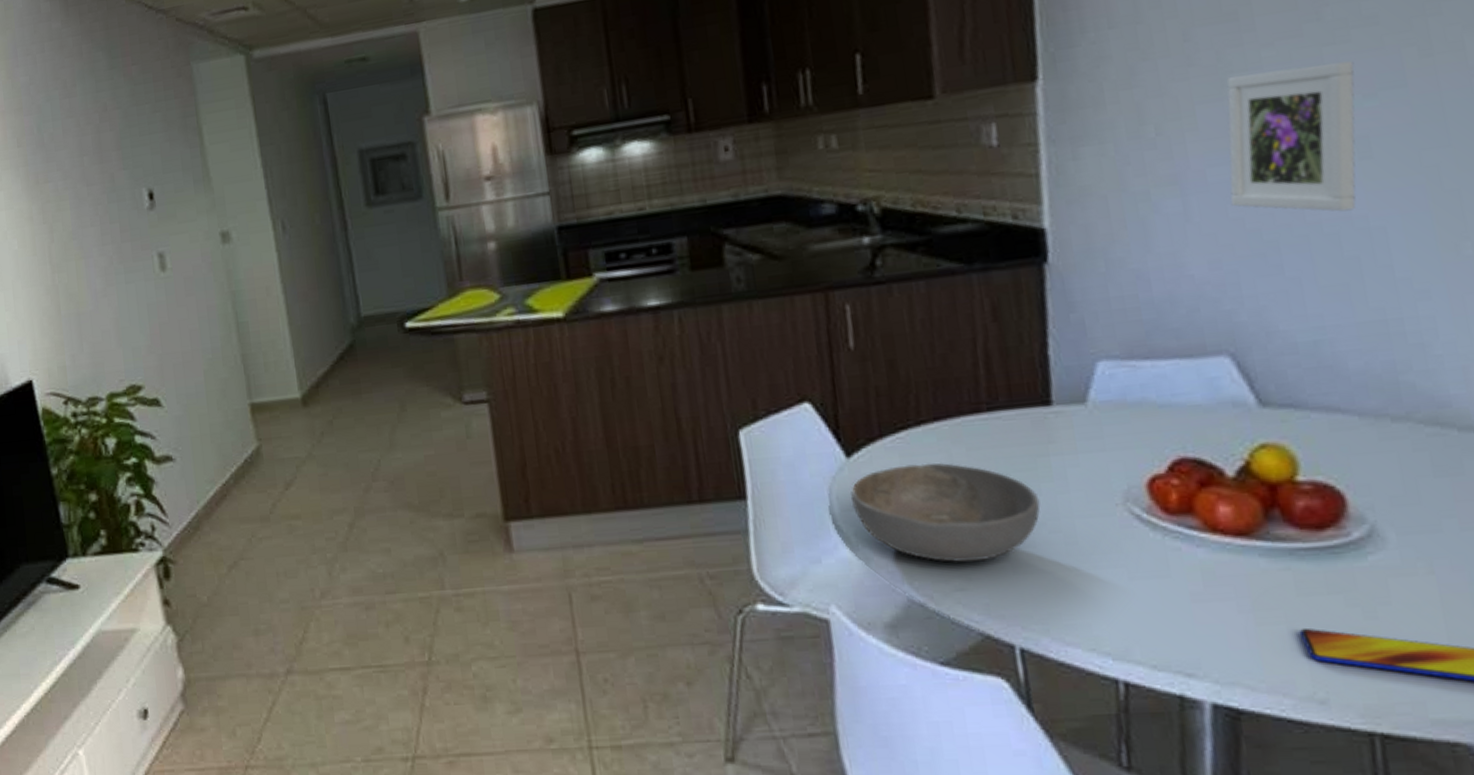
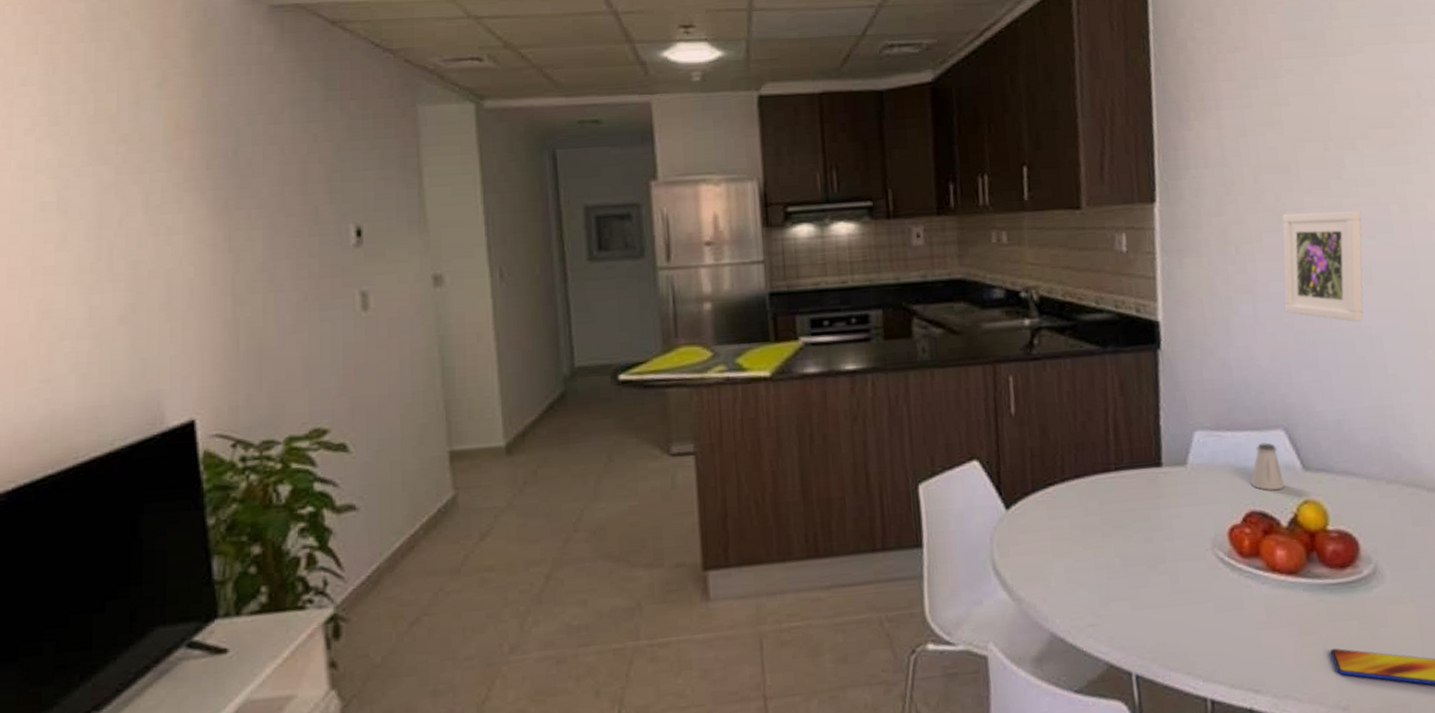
bowl: present [849,463,1040,563] -> none [1007,514,1153,601]
saltshaker: none [1179,372,1230,433] -> present [1250,442,1284,491]

